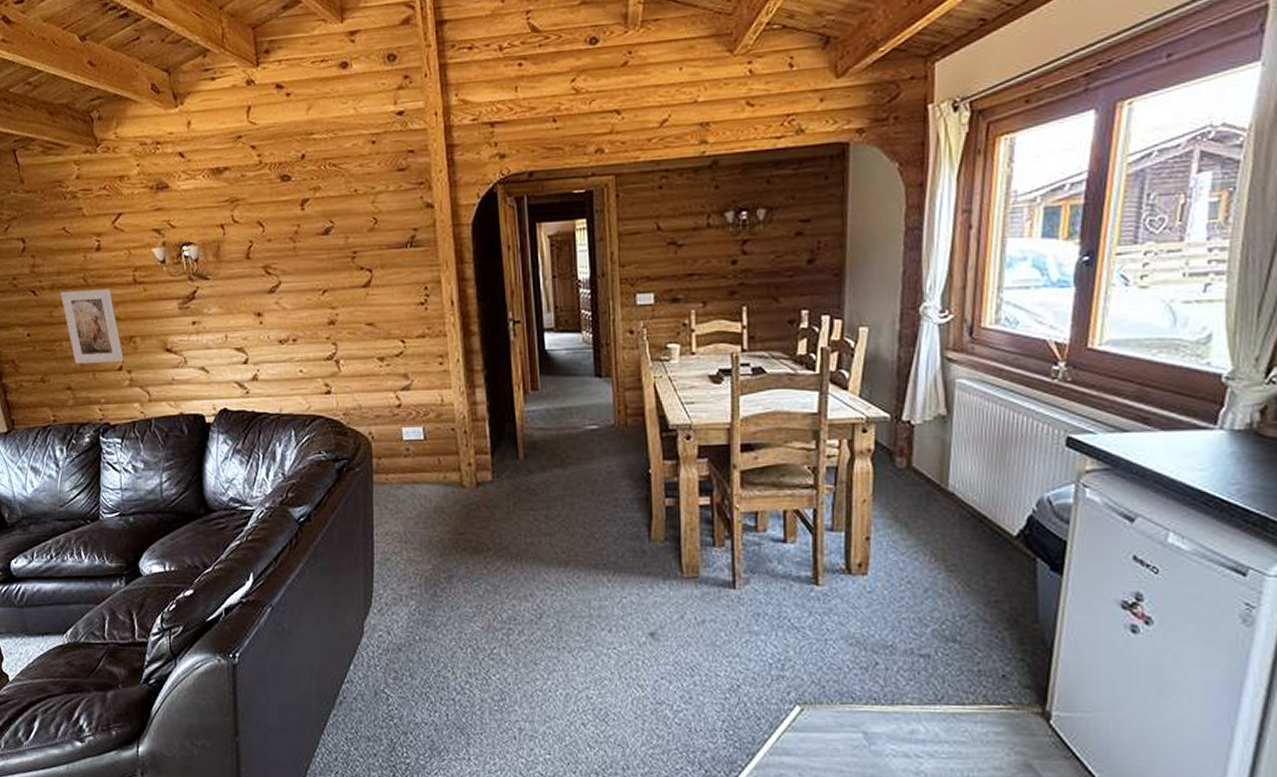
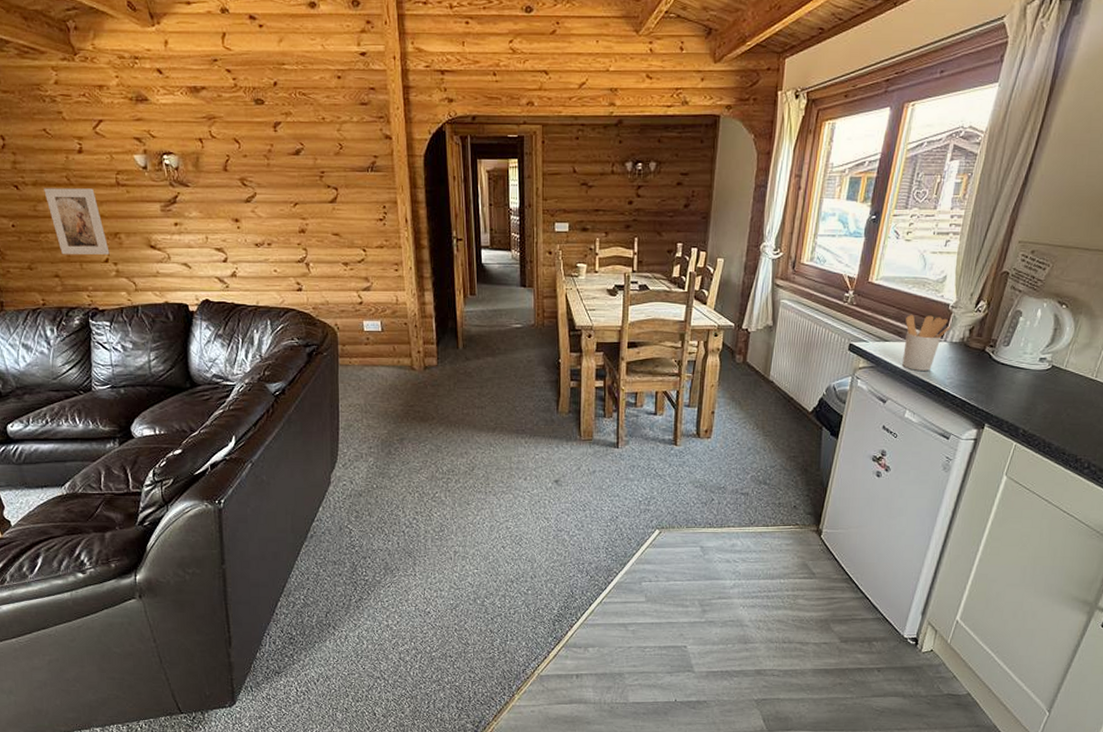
utensil holder: none [1153,391,1229,473] -> present [902,314,951,371]

